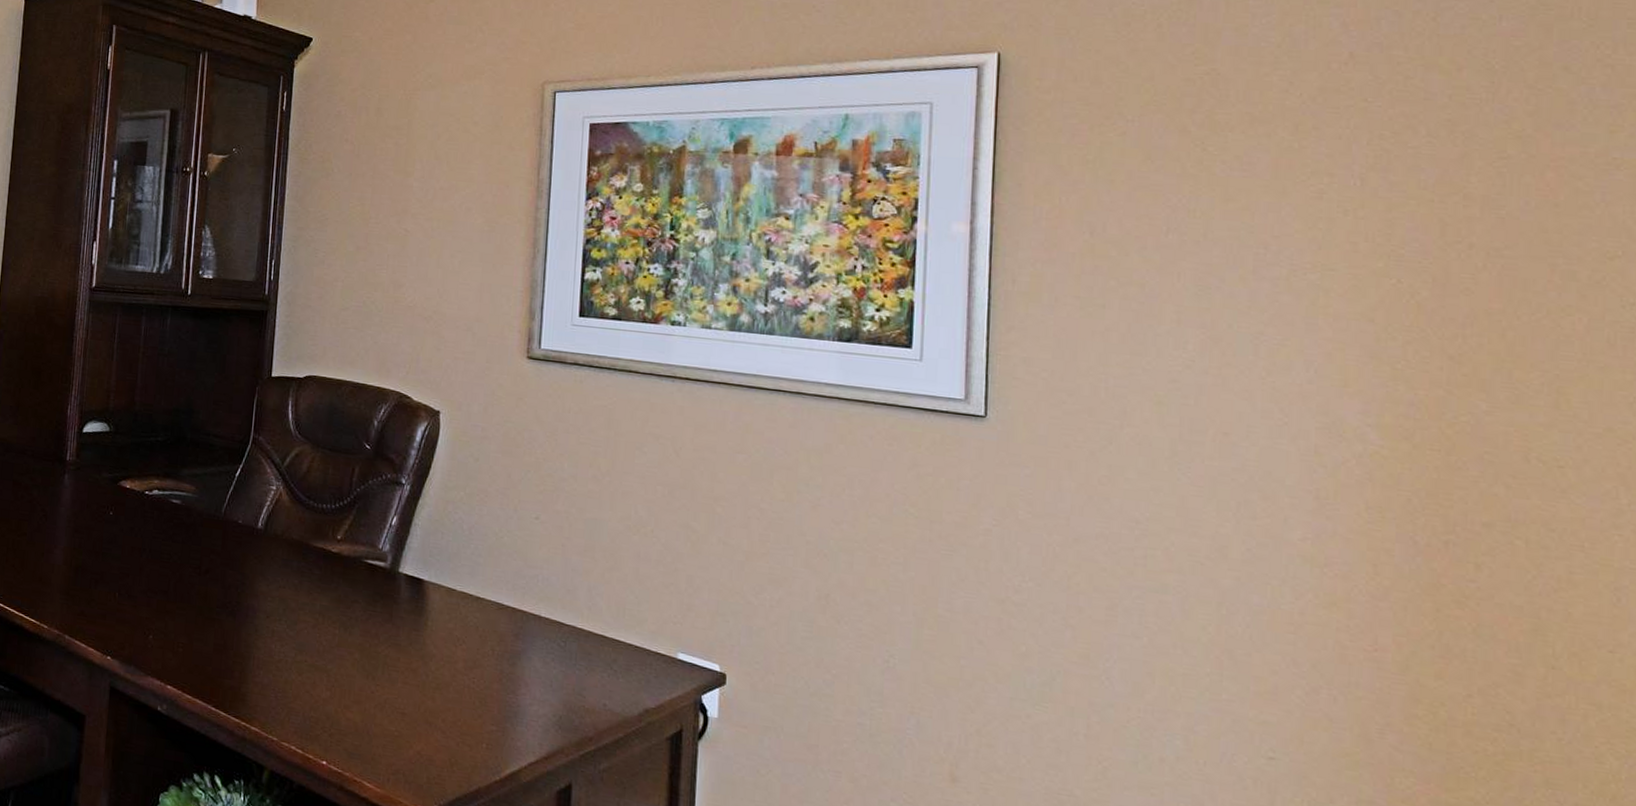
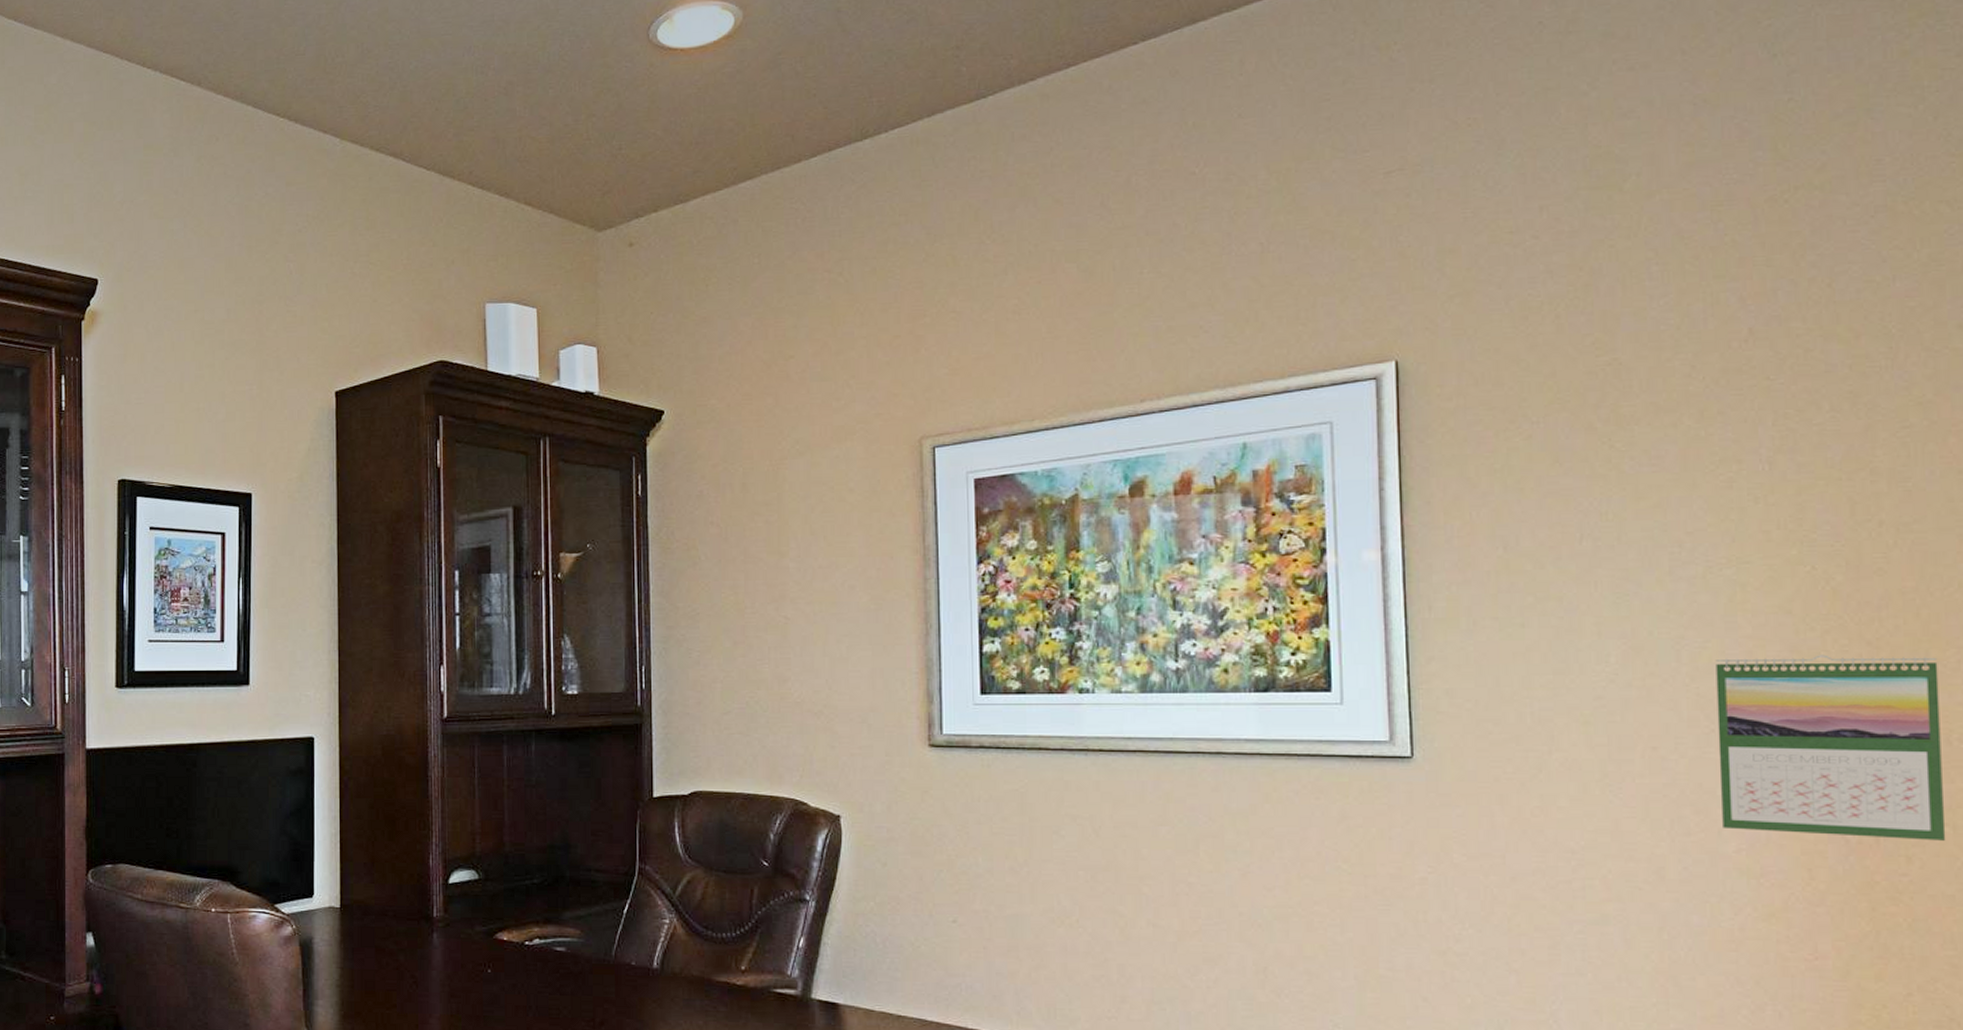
calendar: none [1289,357,1521,553] -> present [1715,654,1946,841]

